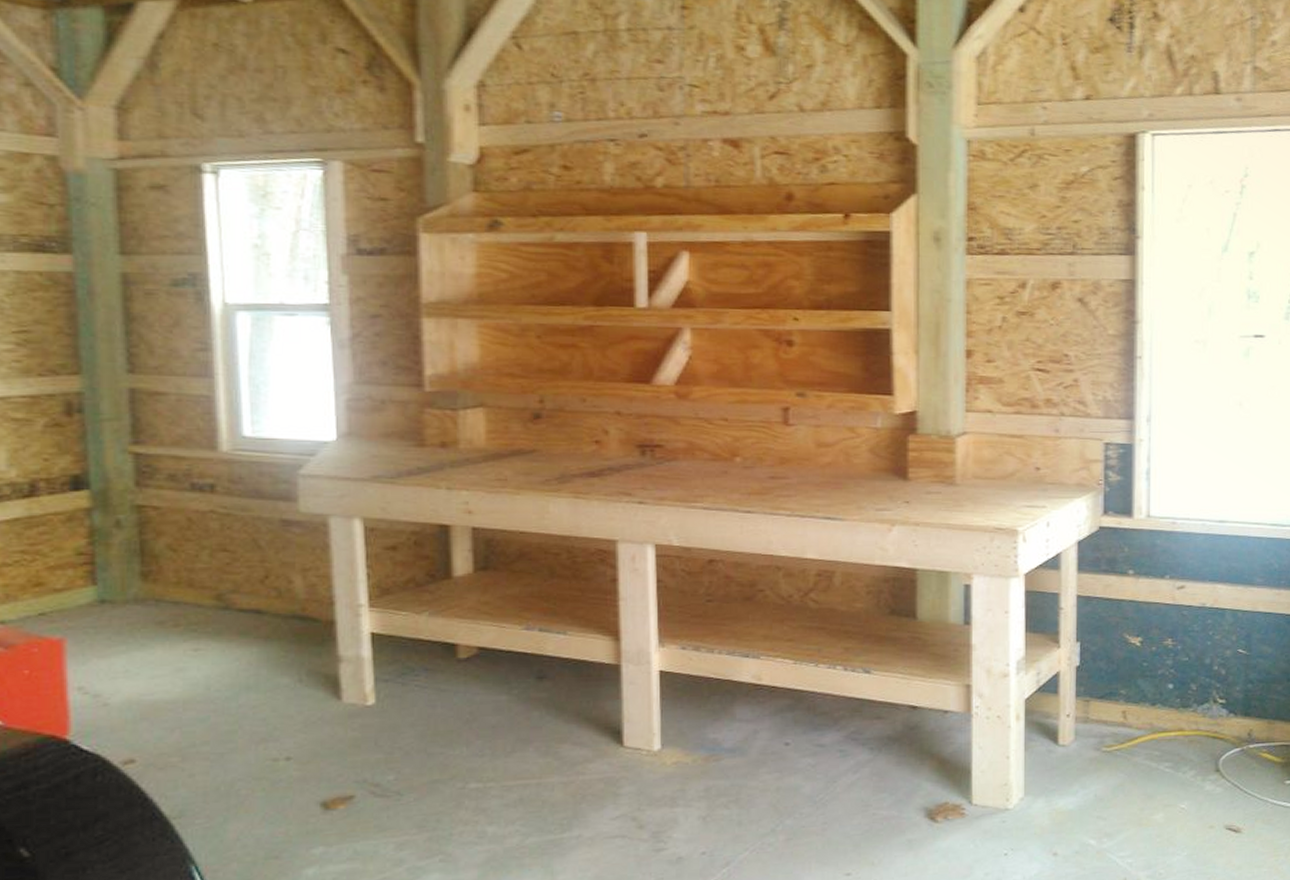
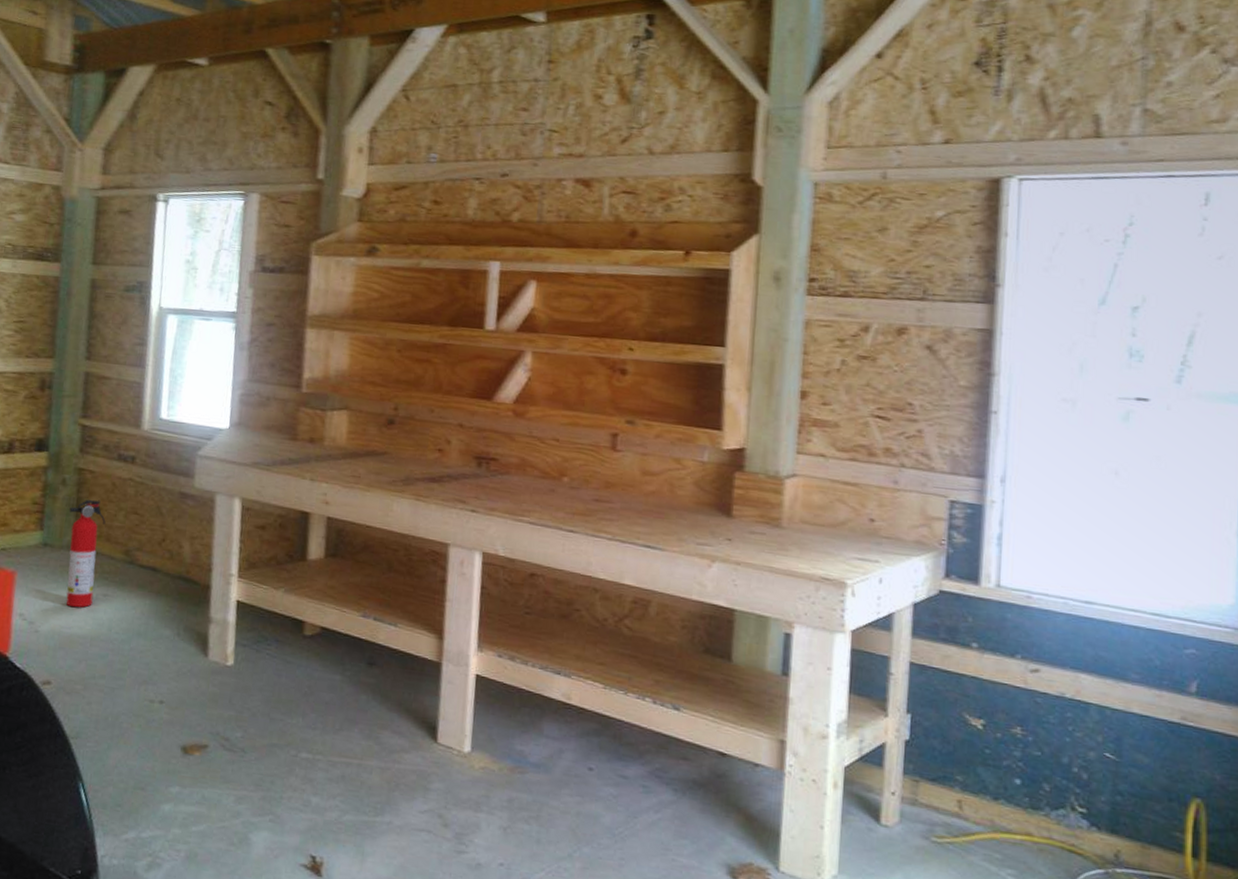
fire extinguisher: none [130,540,184,670] -> present [66,500,106,608]

